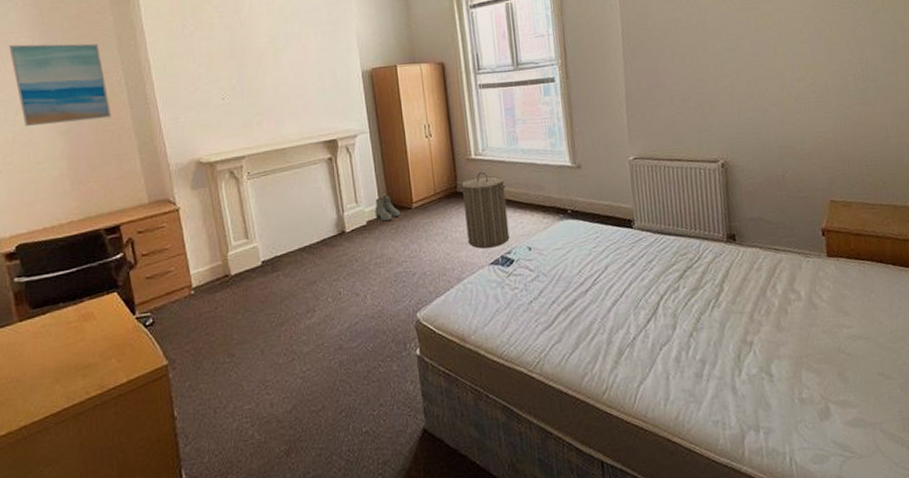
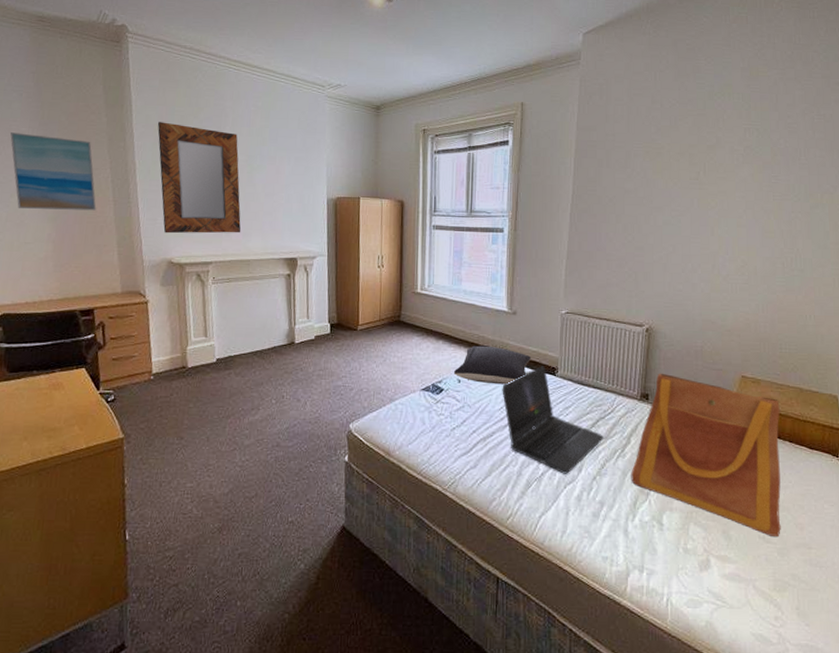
home mirror: none [170,12,273,132] -> present [158,122,241,234]
boots: present [375,195,401,222] -> none [323,315,347,339]
laundry hamper: present [461,172,510,249] -> none [404,306,445,375]
pillow: none [522,205,604,248] -> present [453,345,532,385]
laptop computer: none [577,219,694,335] -> present [502,366,603,474]
tote bag: none [729,209,900,371] -> present [631,373,781,536]

